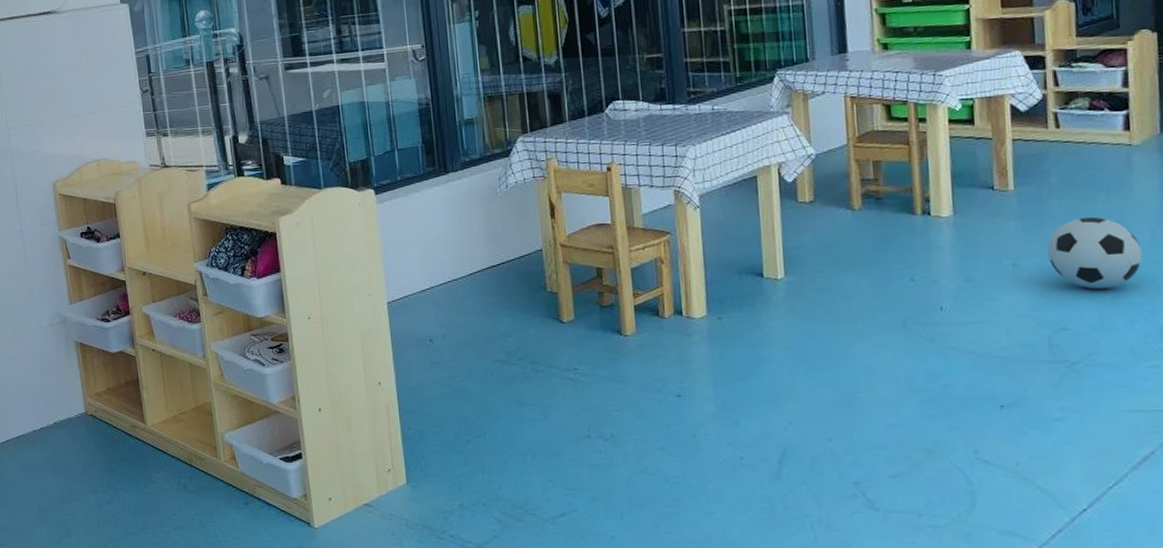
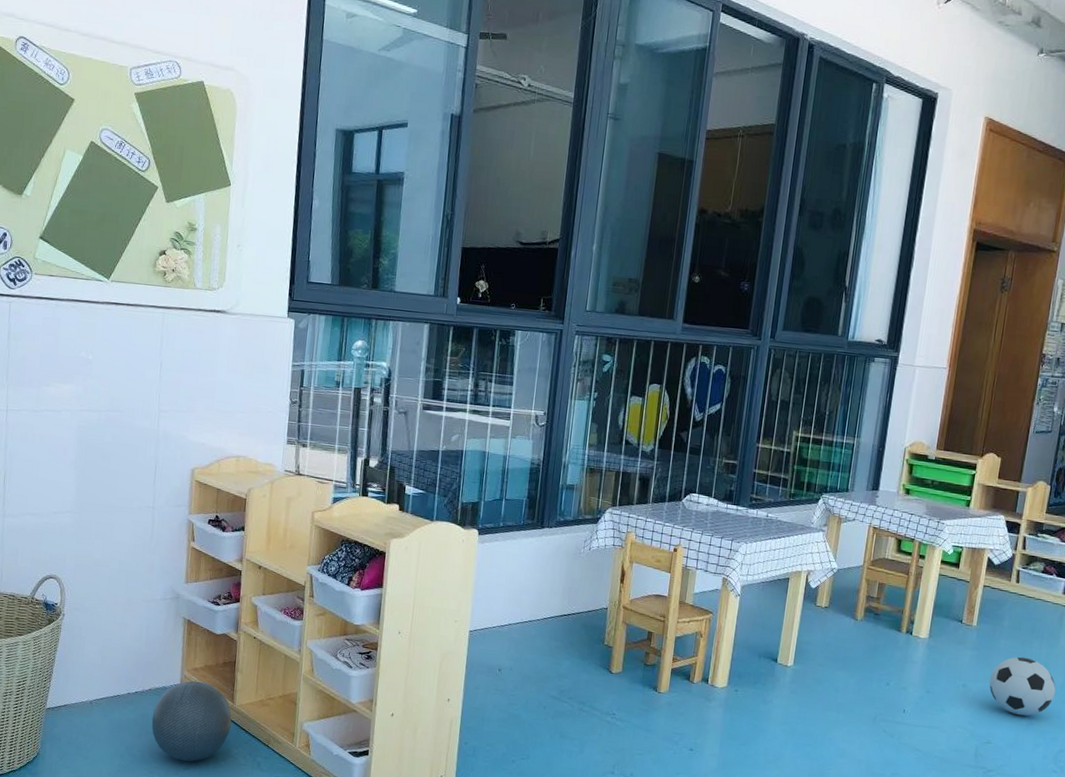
ball: none [63,407,147,495] -> present [151,681,232,762]

